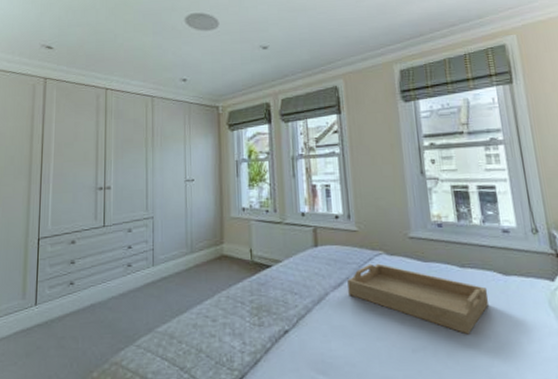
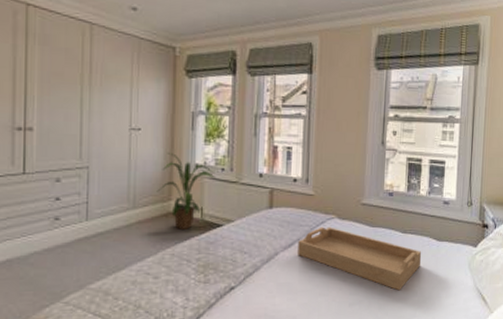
house plant: none [210,199,261,273] -> present [156,153,215,231]

